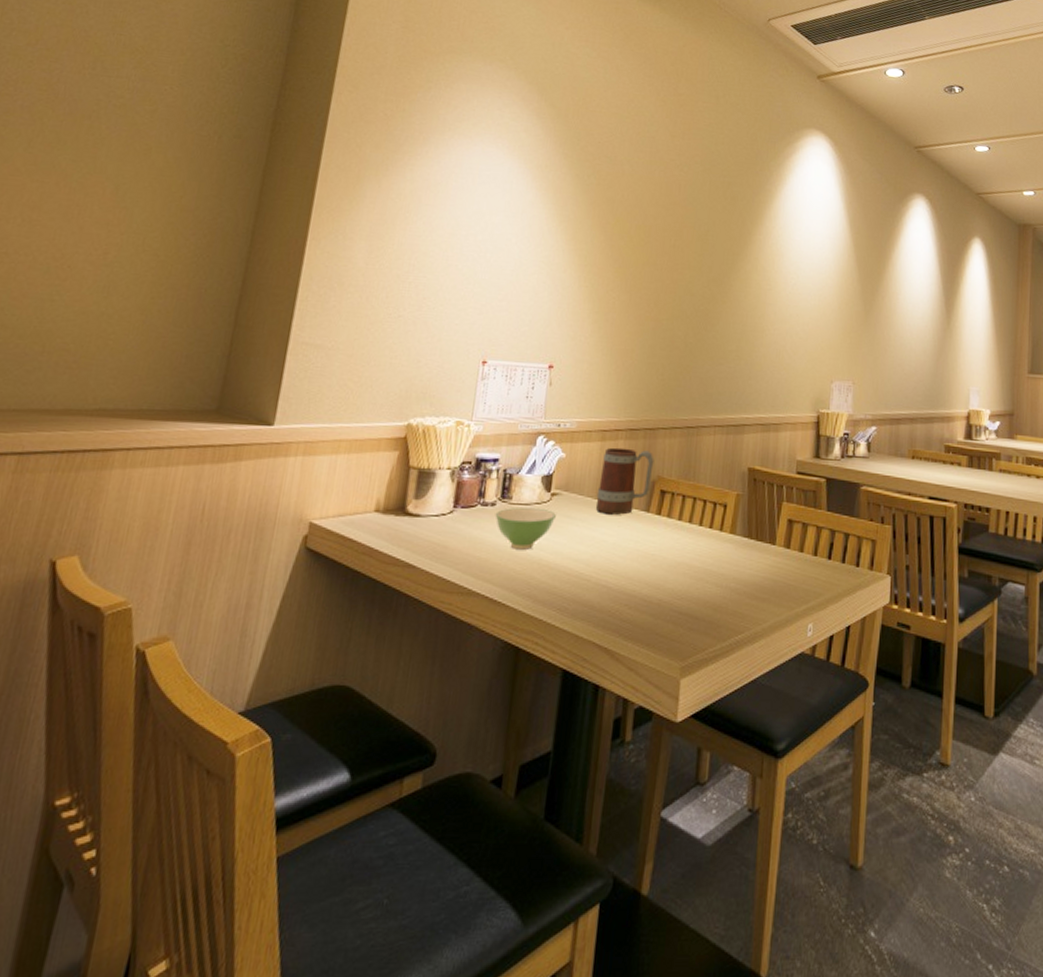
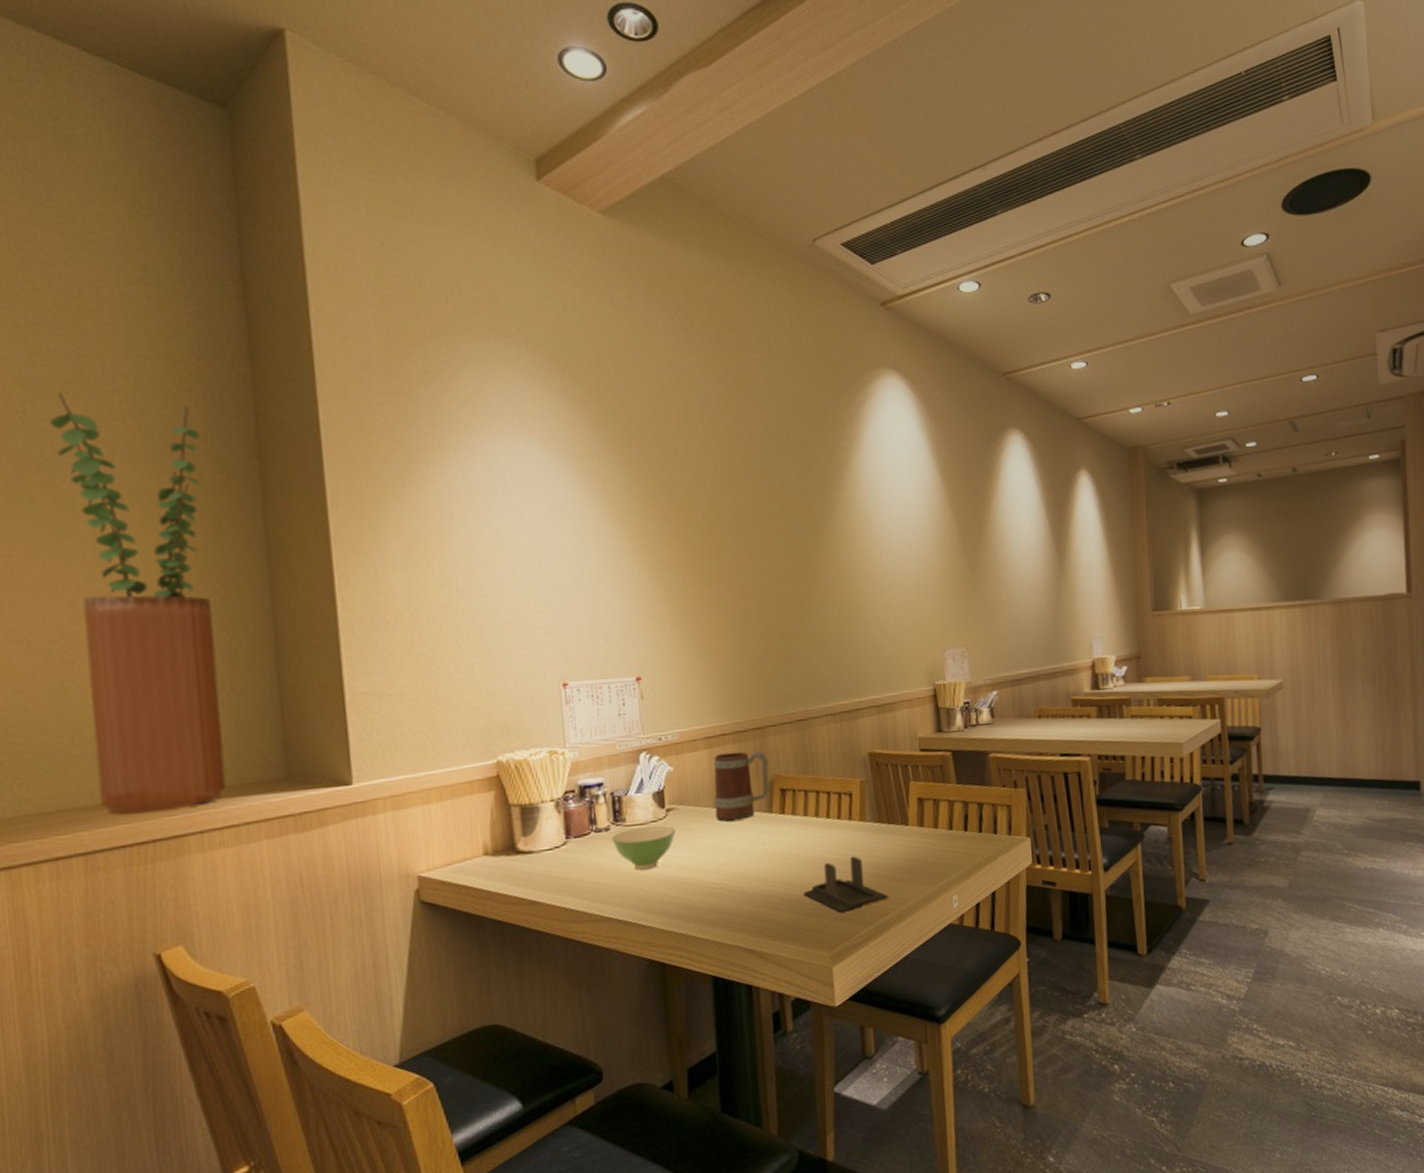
vase: none [48,56,230,424] -> present [49,391,227,814]
napkin holder: none [665,567,746,623] -> present [804,856,889,912]

